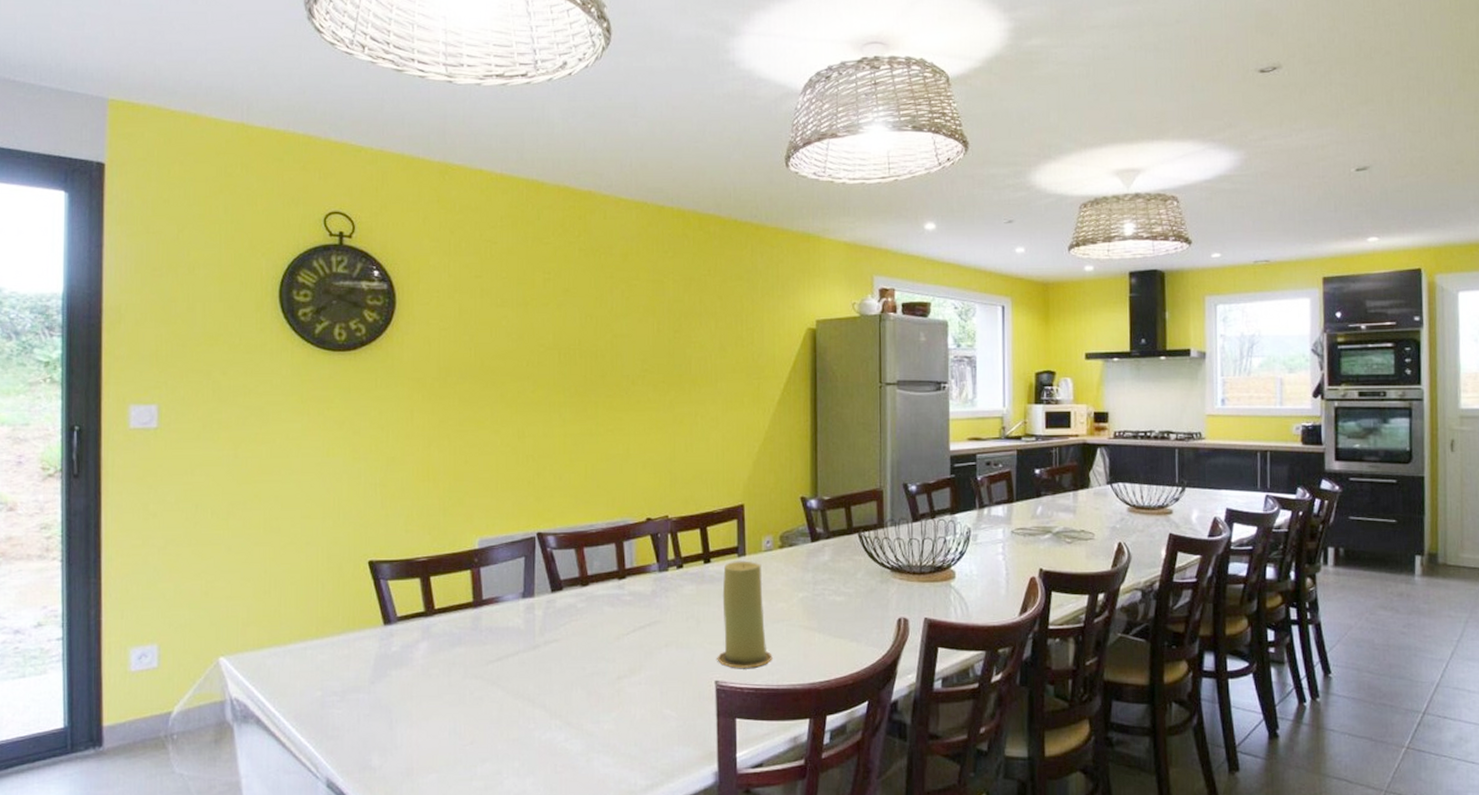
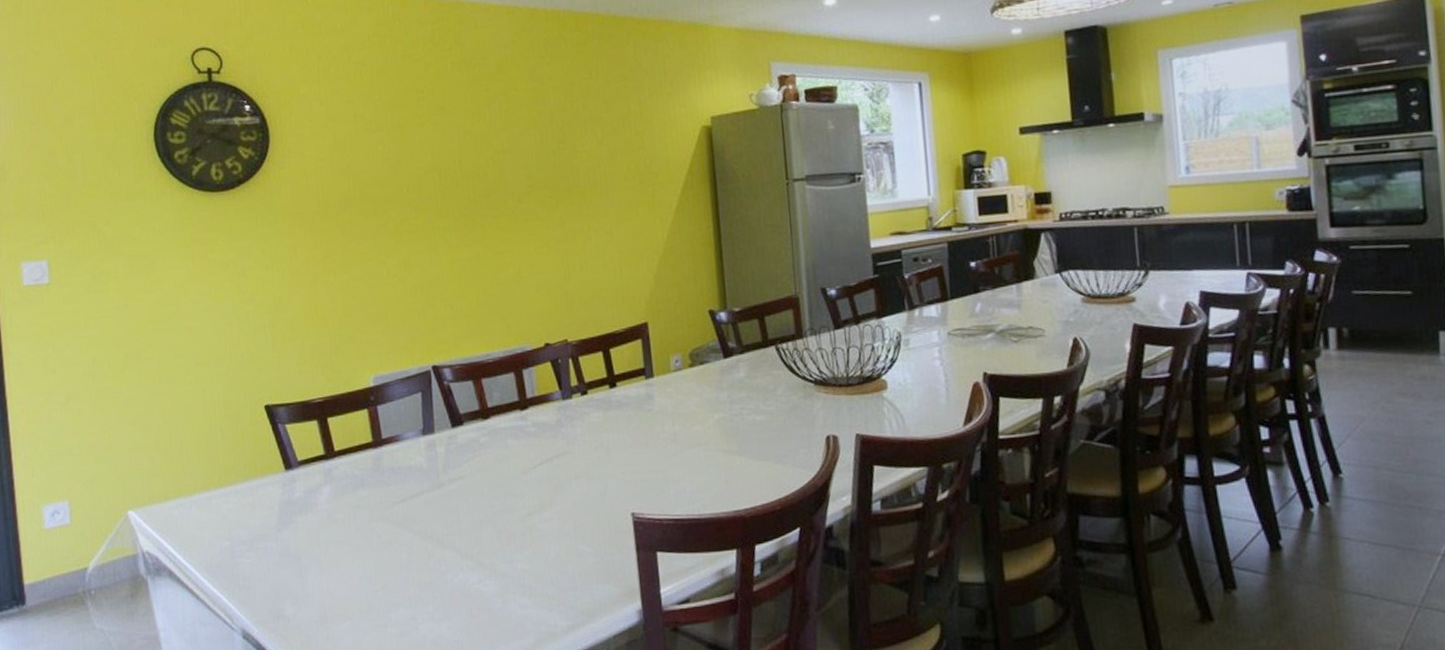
candle: present [717,561,773,668] -> none [631,382,692,498]

